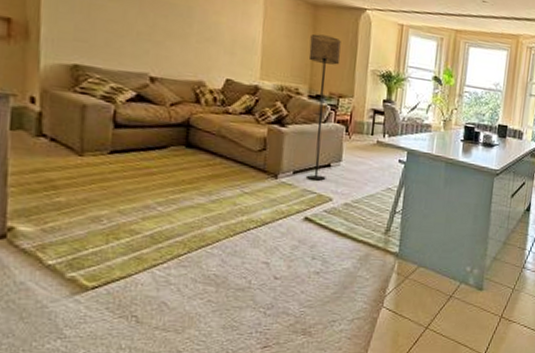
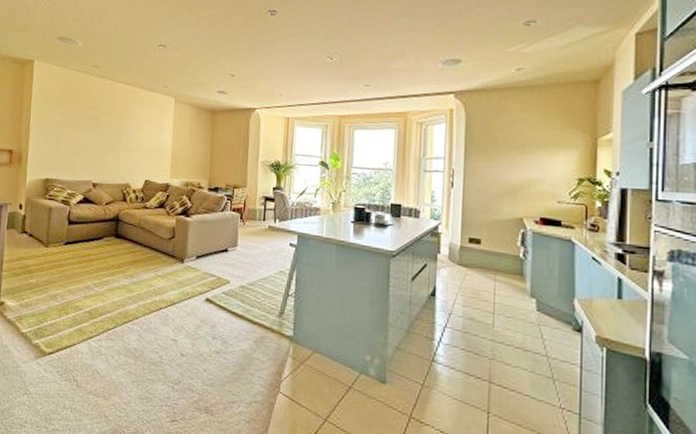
floor lamp: present [307,34,341,181] -> none [208,135,235,265]

